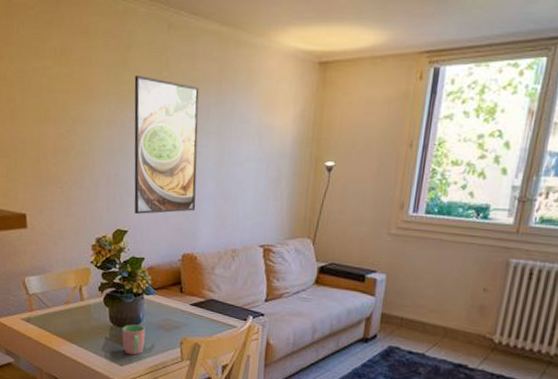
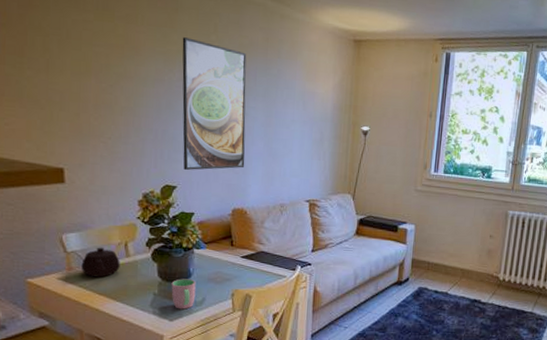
teapot: none [41,290,75,320] -> present [81,247,120,278]

